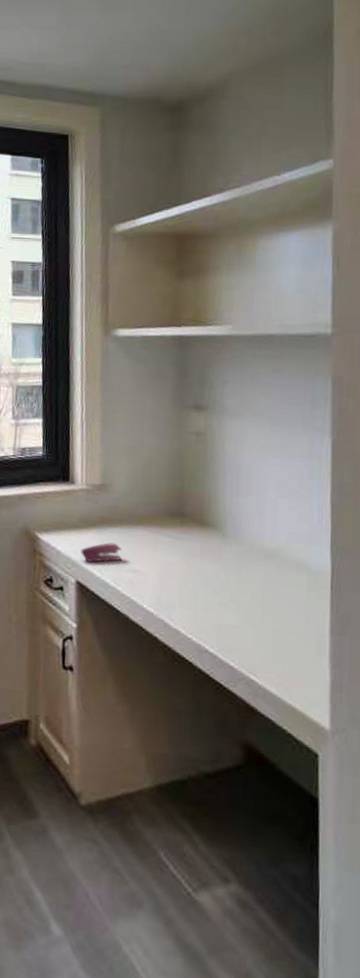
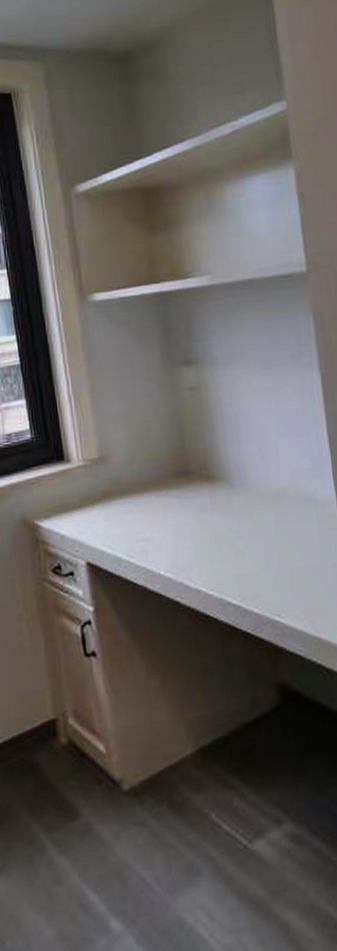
stapler: present [81,542,122,563] -> none [87,515,131,540]

